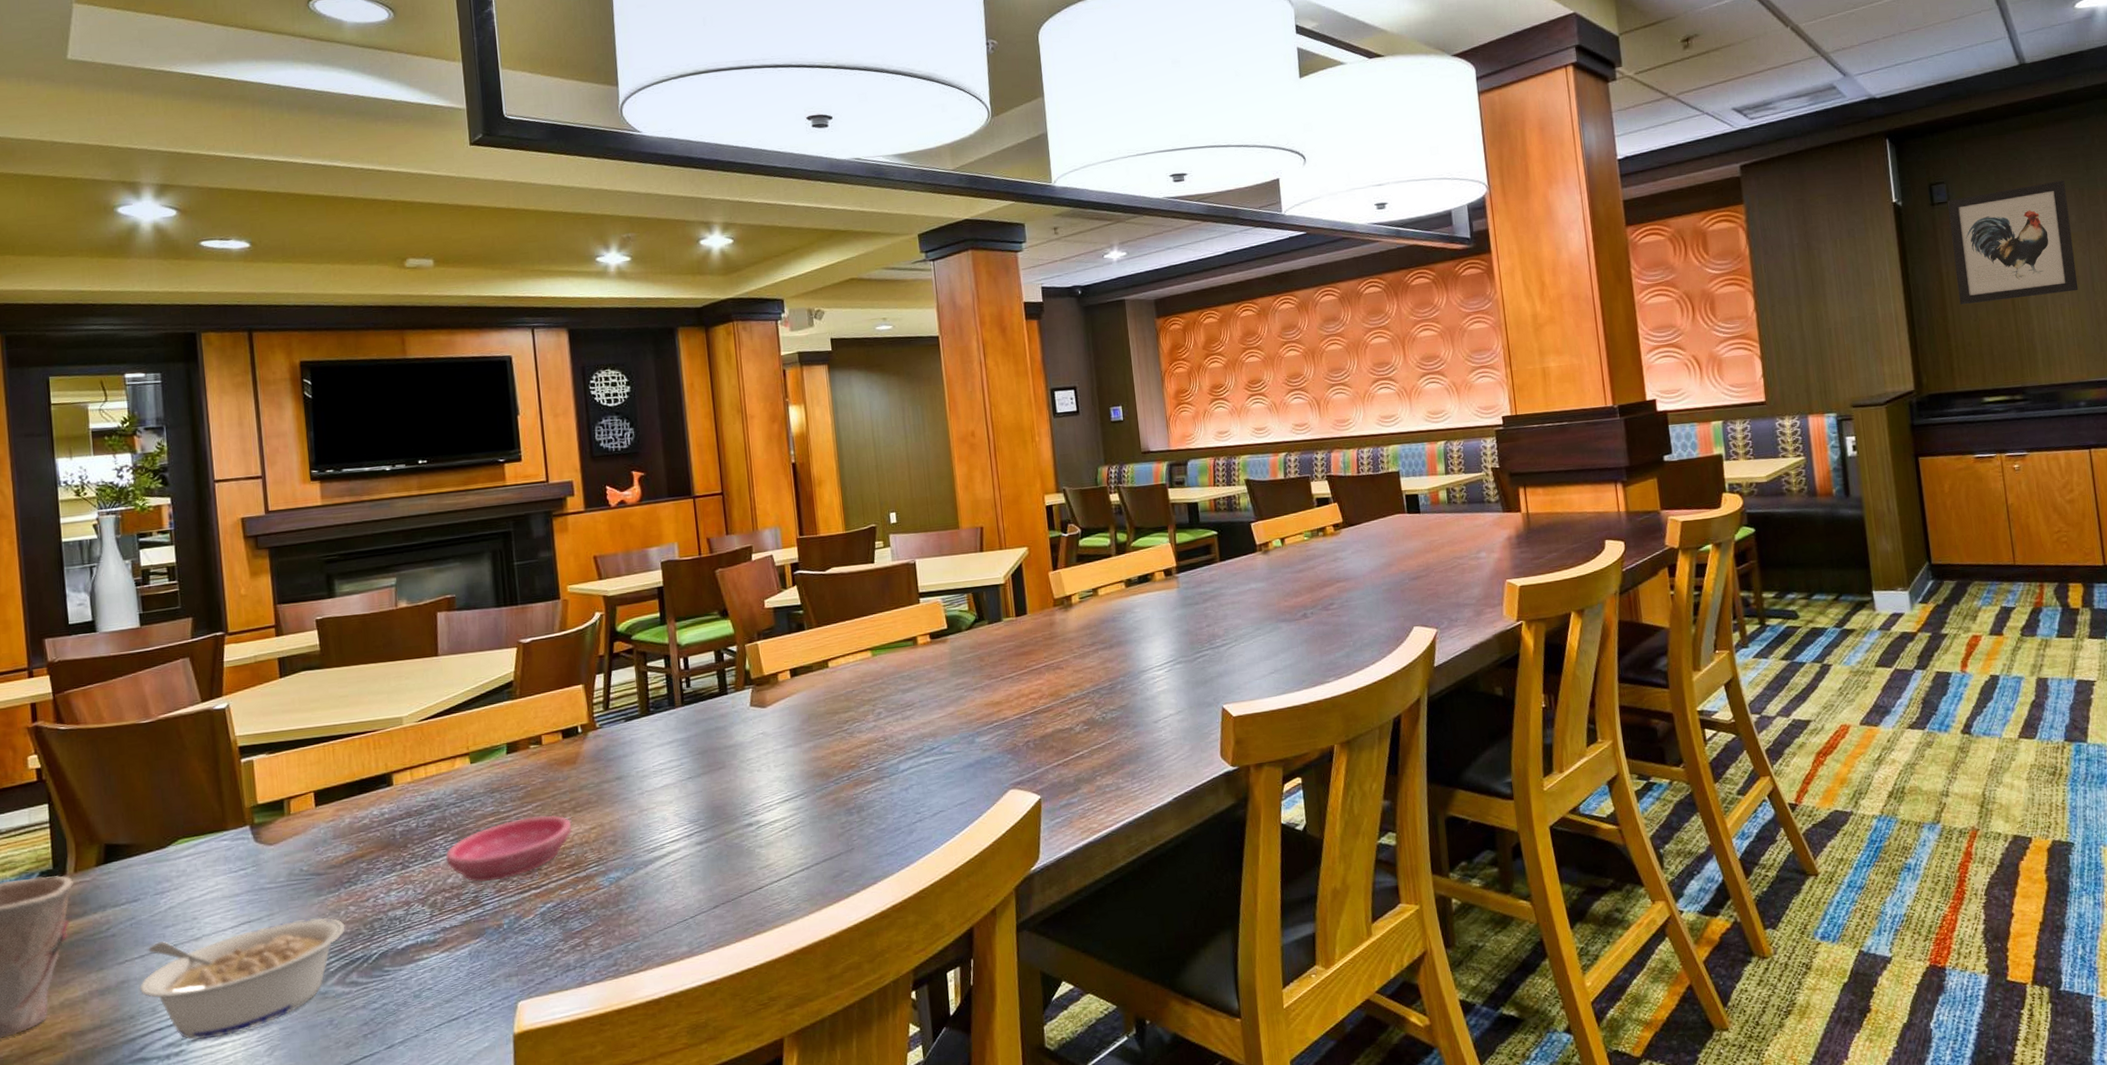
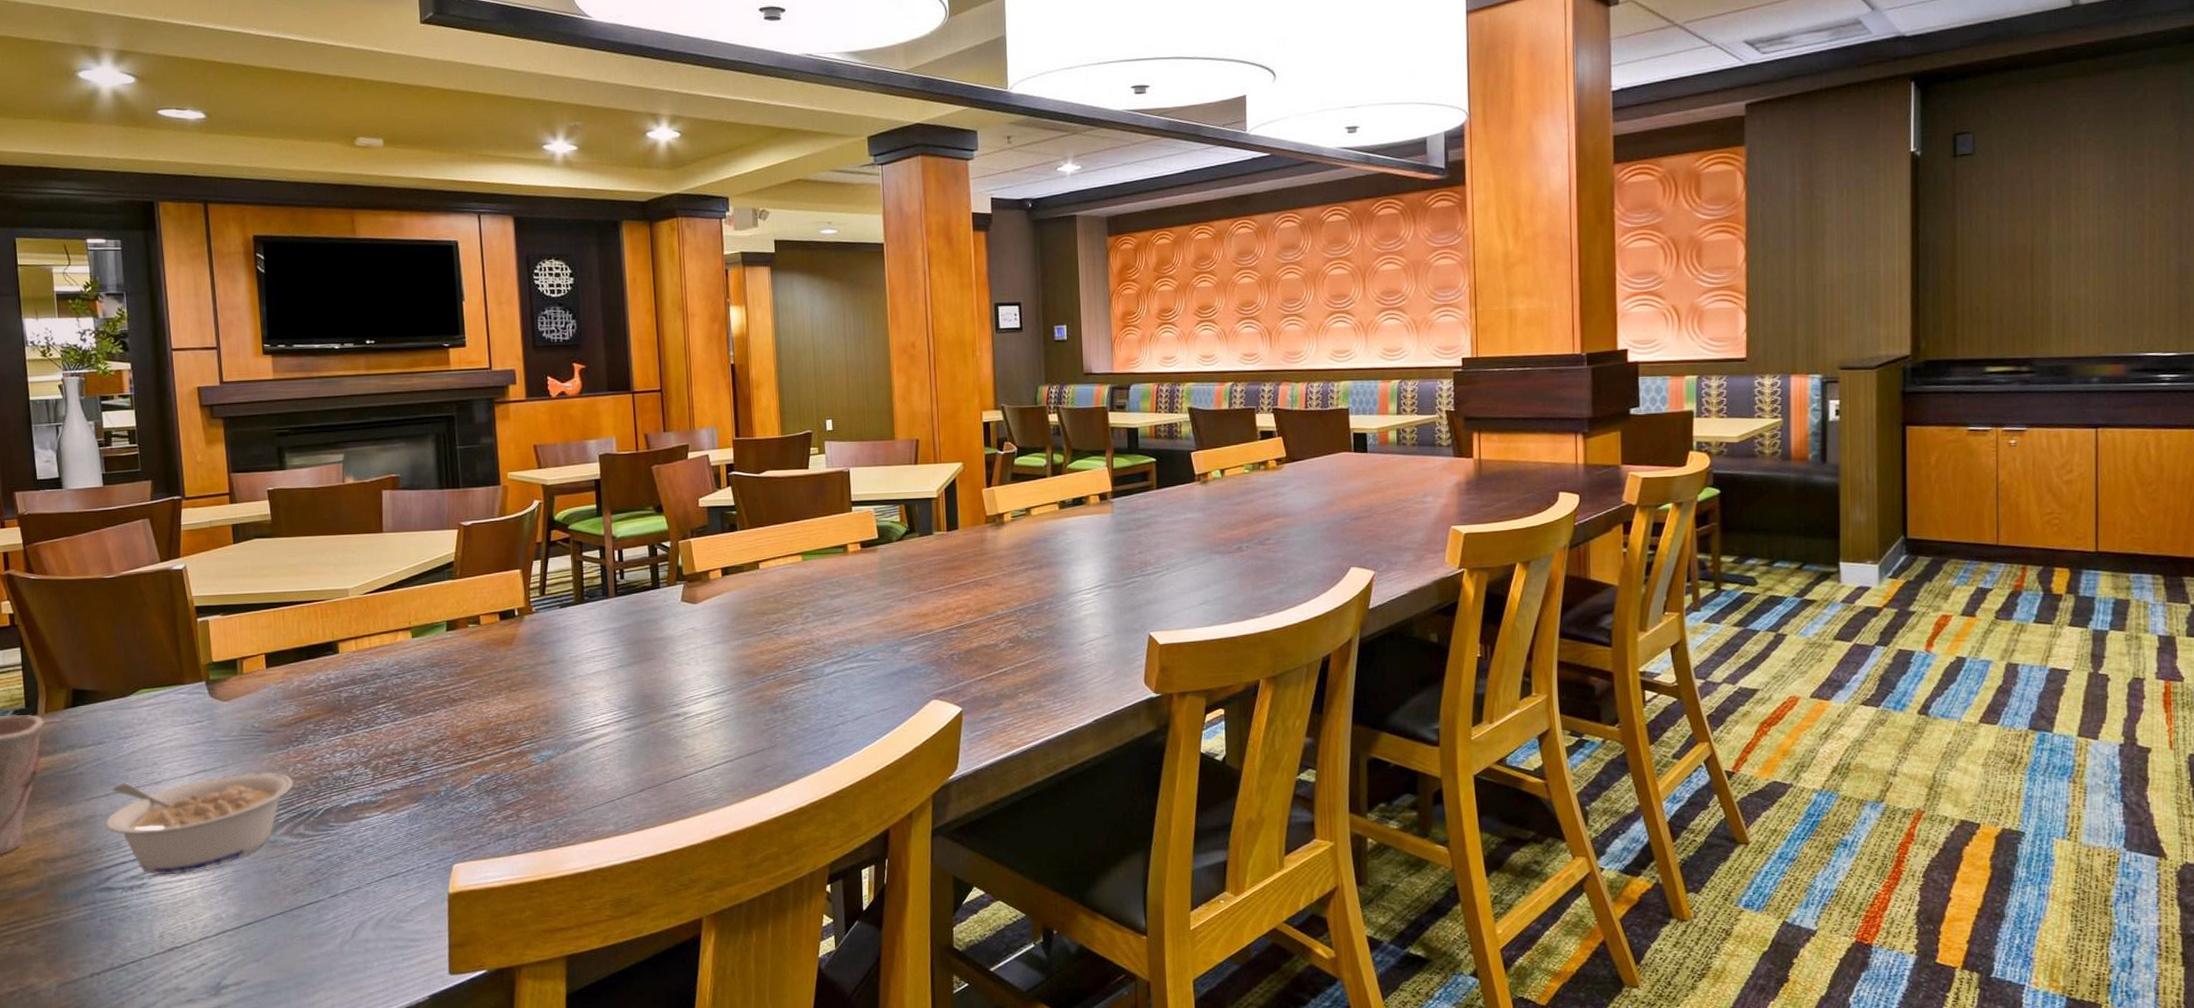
saucer: present [445,815,571,882] -> none [387,692,506,751]
wall art: present [1947,180,2079,305] -> none [1971,136,2107,267]

